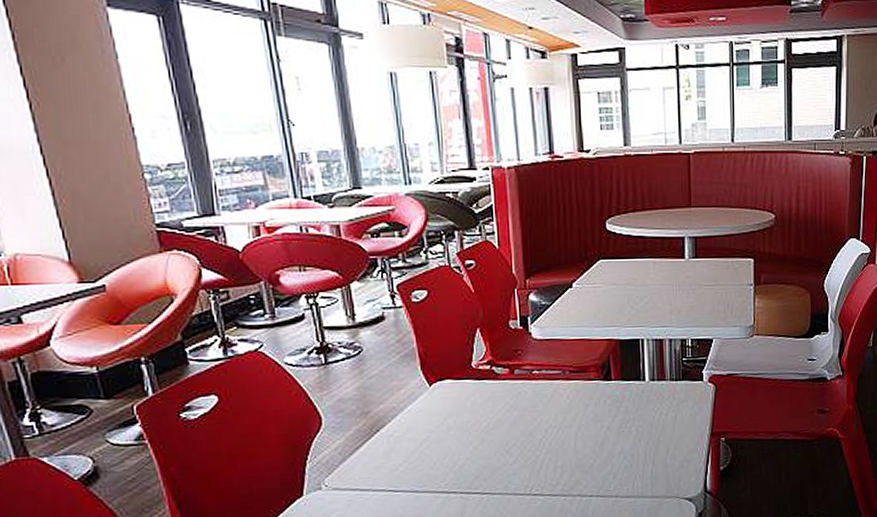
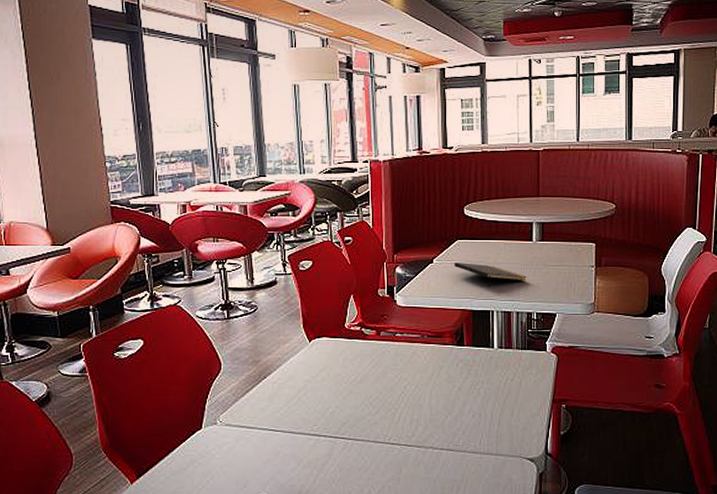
notepad: none [597,285,680,313] -> present [454,263,527,288]

